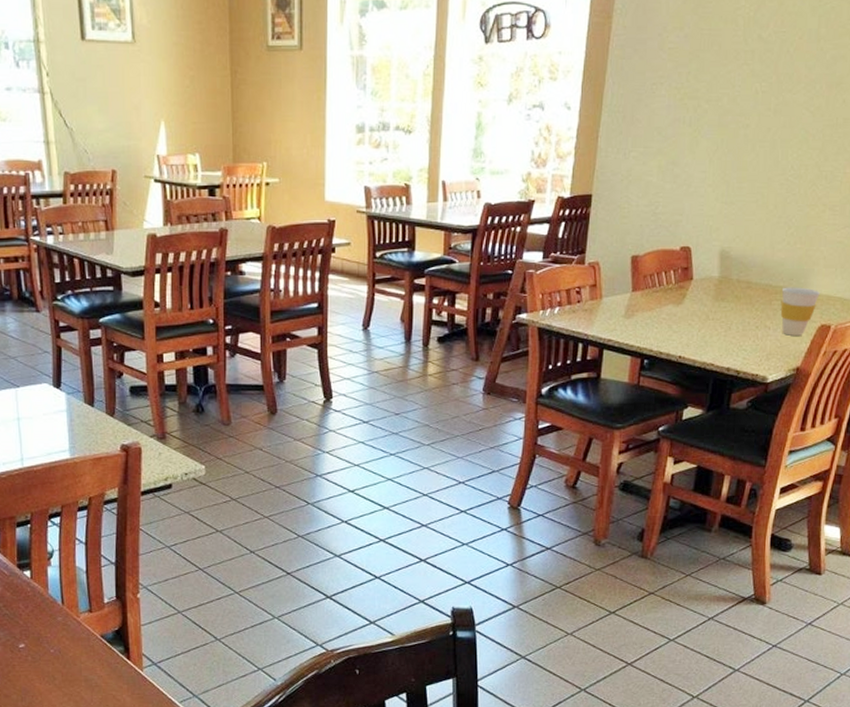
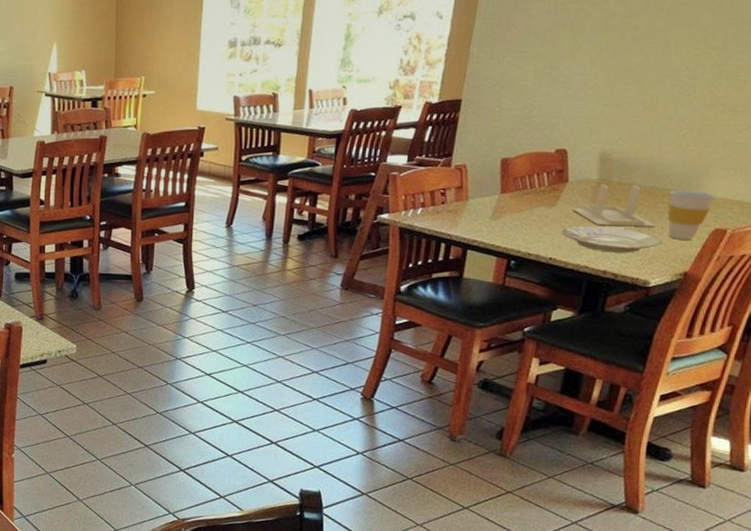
plate: none [689,323,776,350] -> present [562,226,662,253]
napkin holder: none [698,281,771,324] -> present [573,184,656,227]

